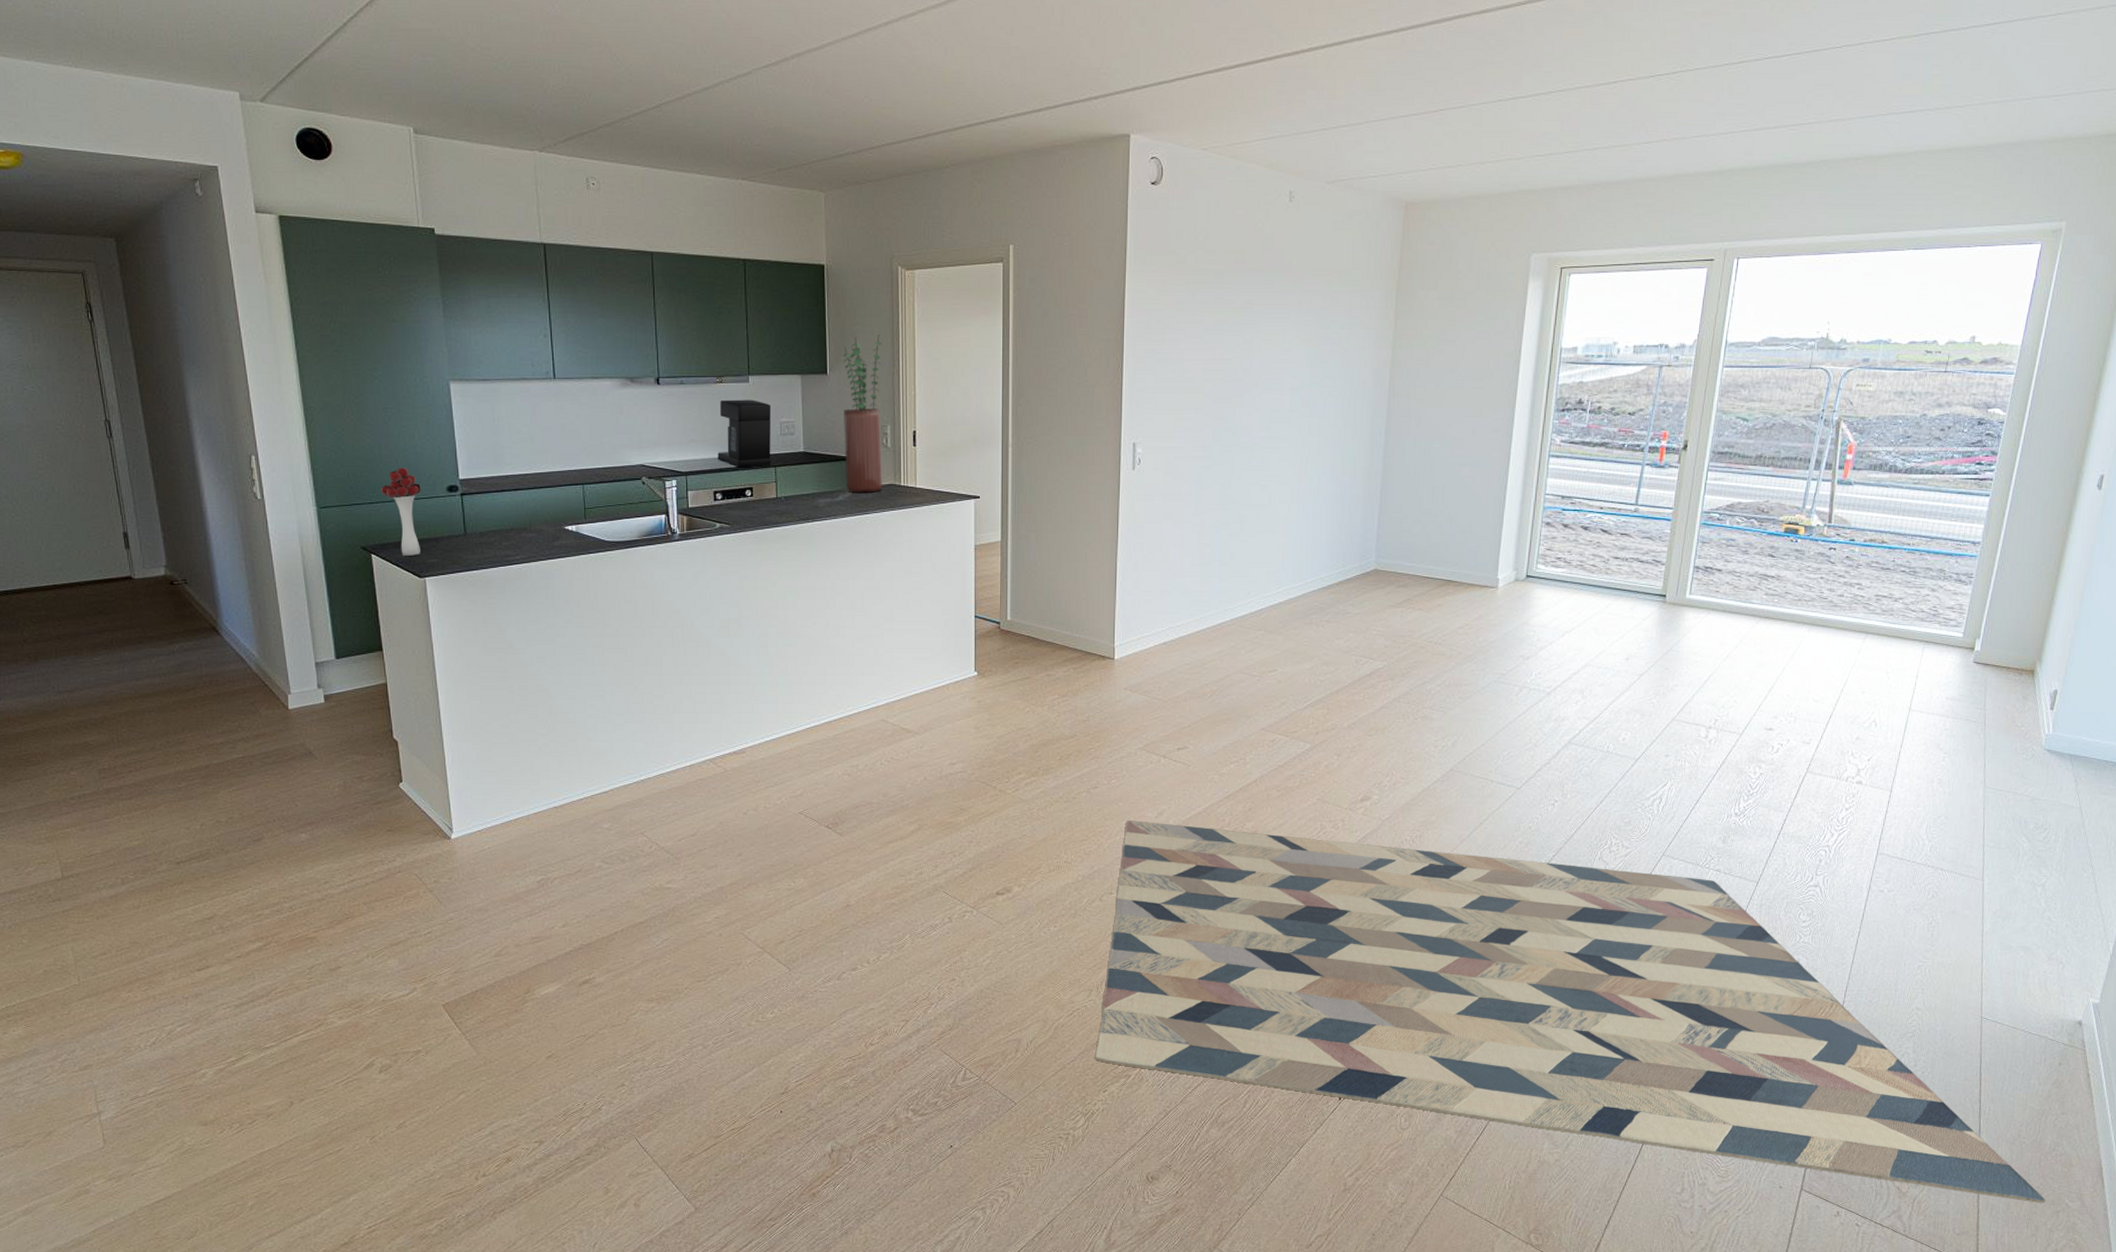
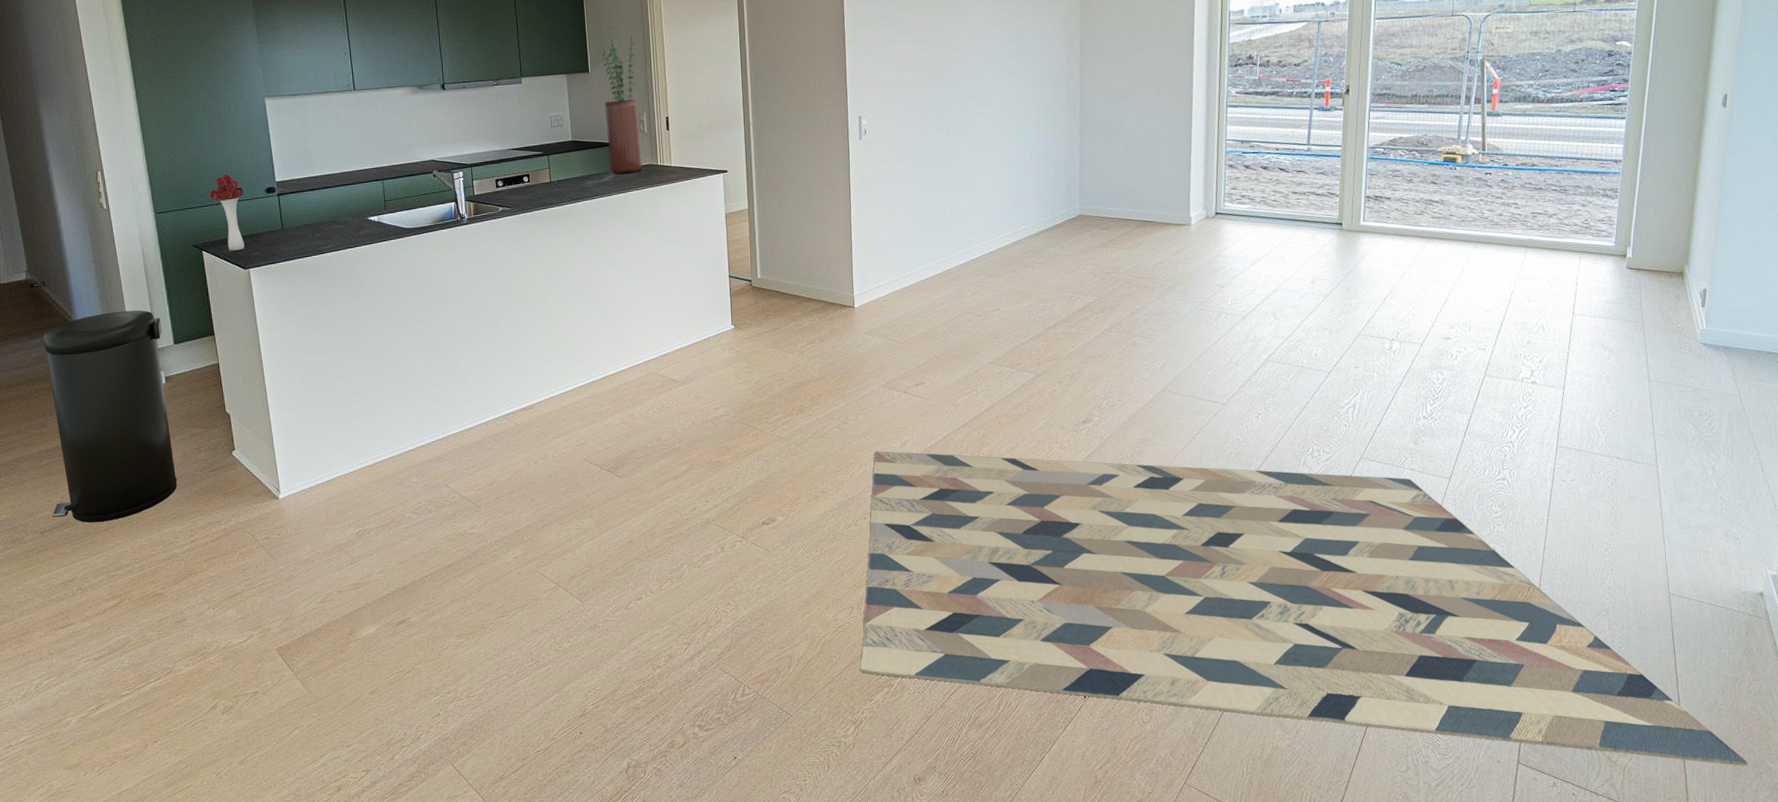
pedal bin: none [183,617,335,854] -> present [43,310,177,523]
coffee maker: present [717,399,772,468] -> none [497,98,544,158]

